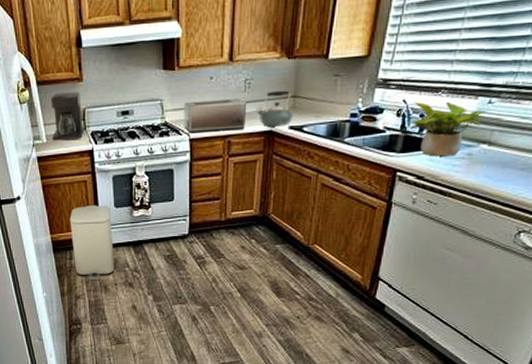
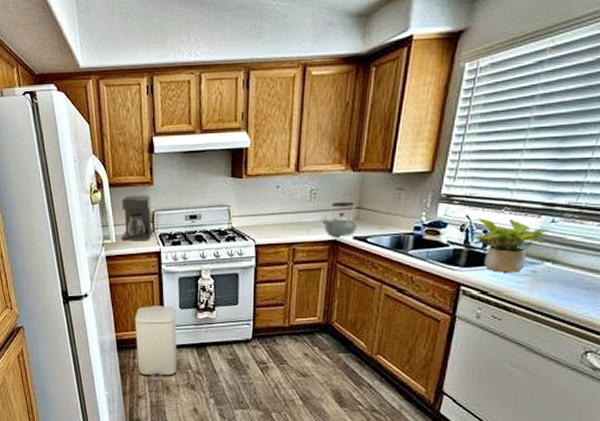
toaster: present [184,98,247,134] -> none [250,207,312,240]

